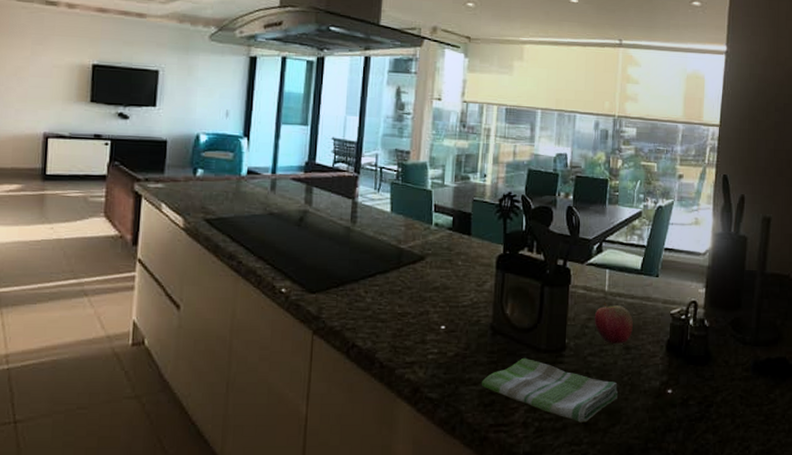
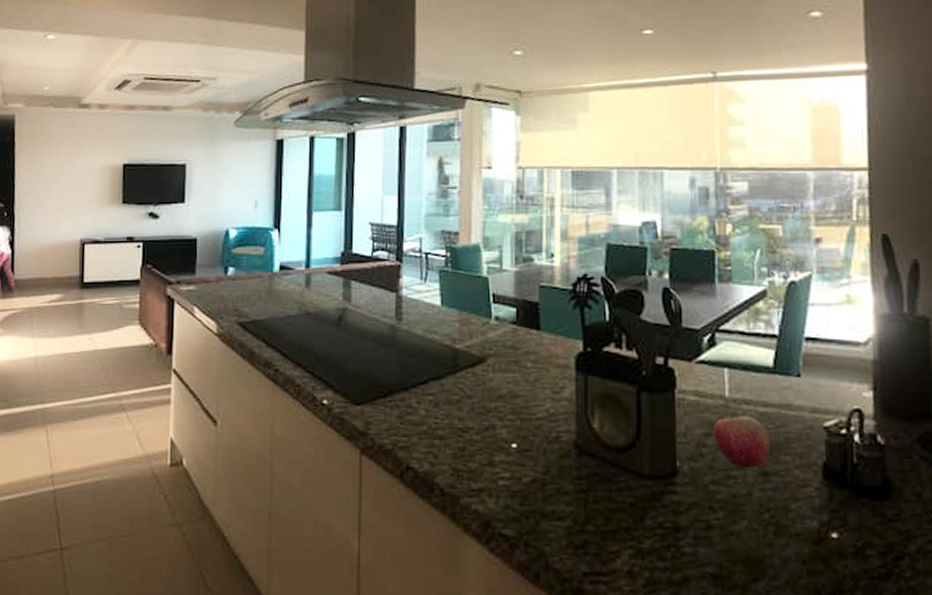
dish towel: present [481,357,619,422] -> none [568,485,759,575]

